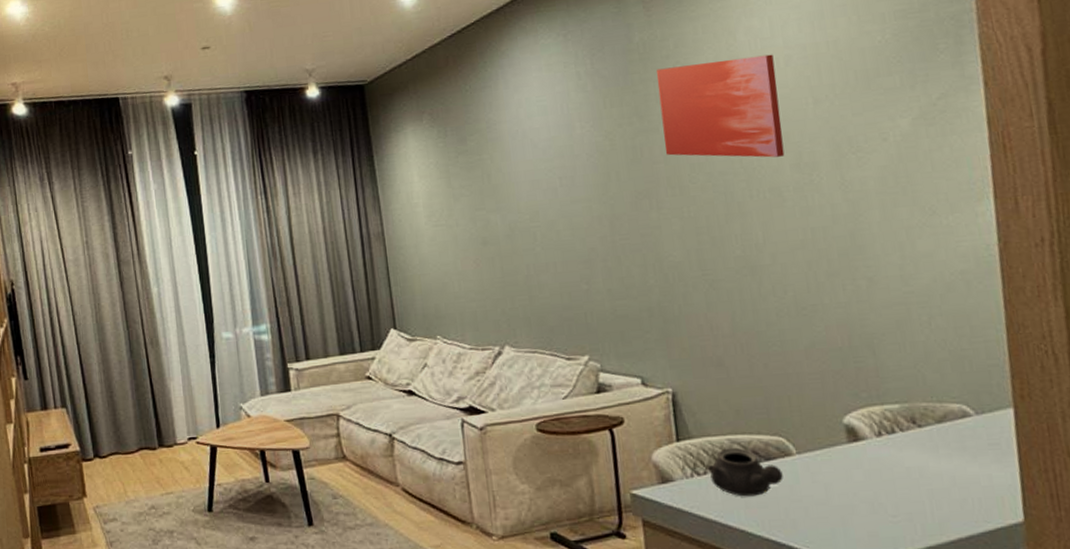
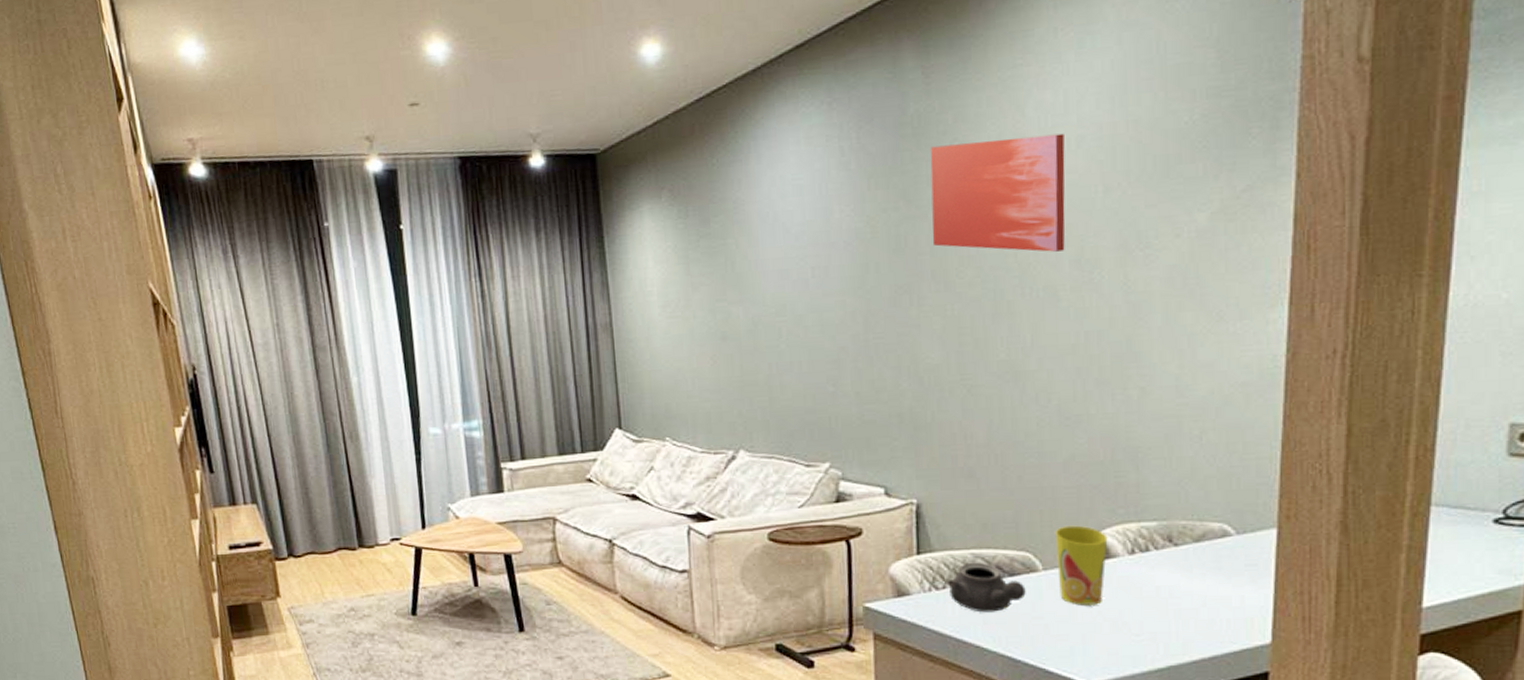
cup: none [804,409,857,488] -> present [1054,525,1108,605]

